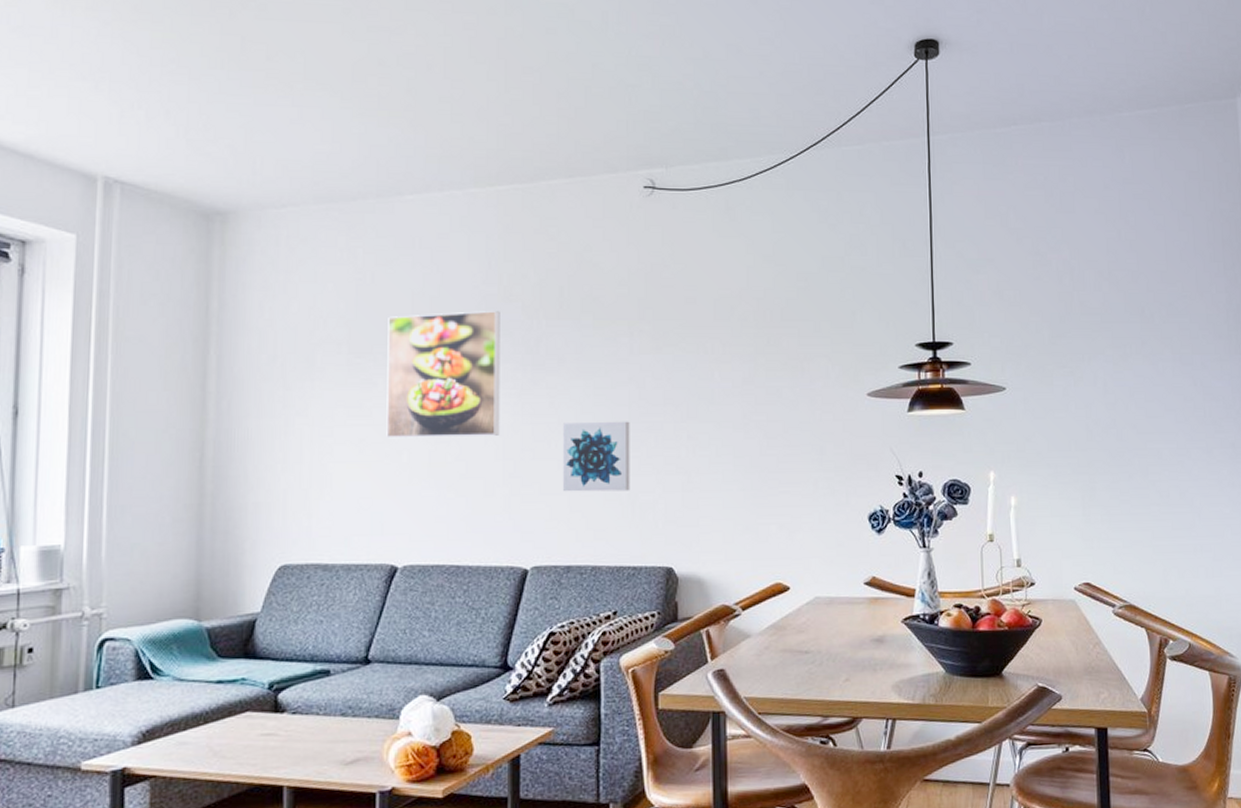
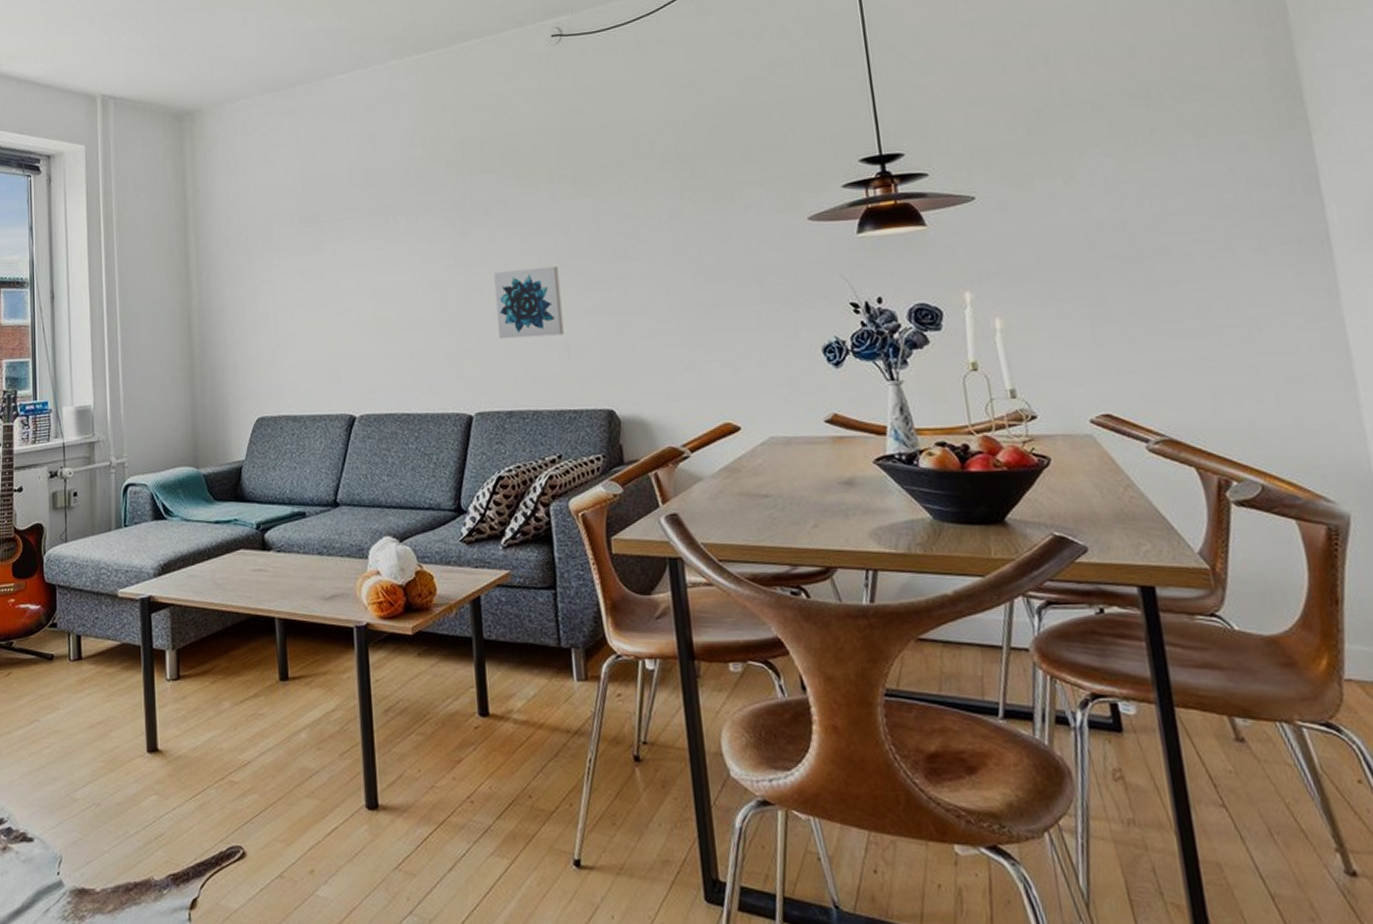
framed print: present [386,311,500,438] -> none [330,172,436,298]

